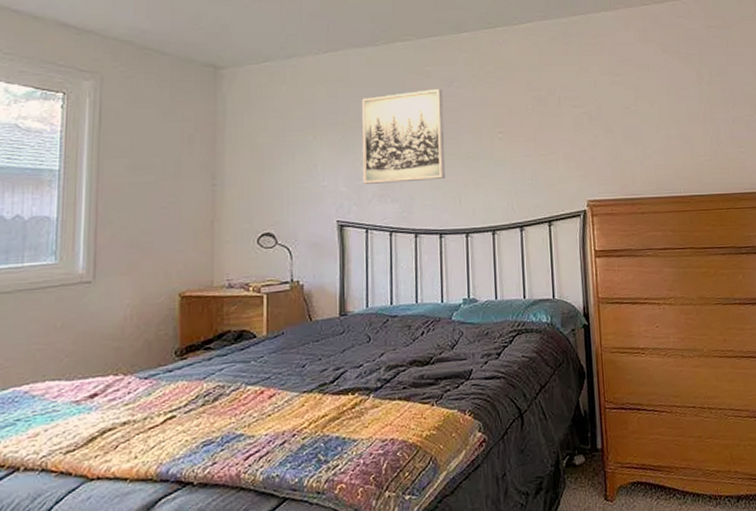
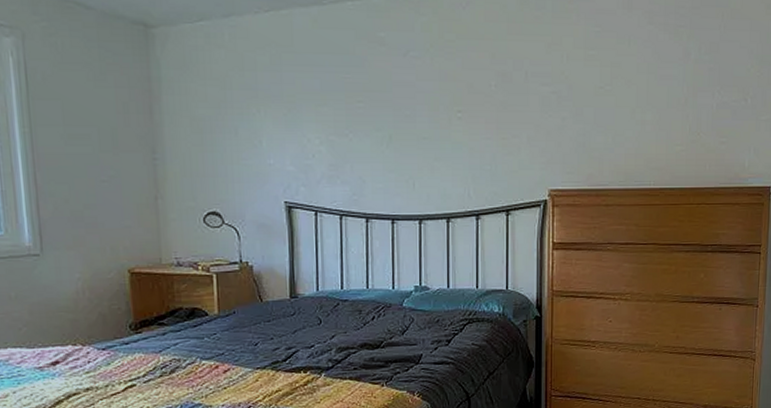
wall art: present [361,88,445,184] -> none [307,58,399,164]

